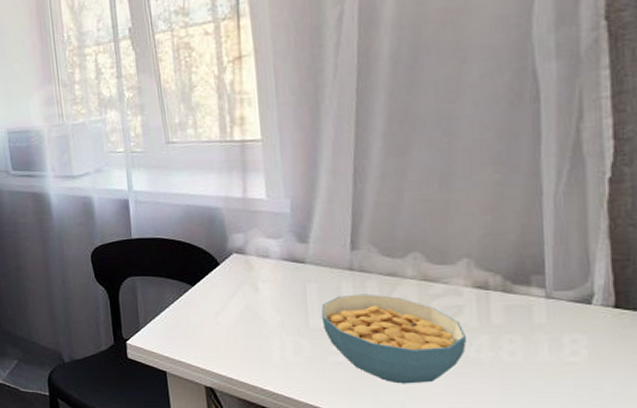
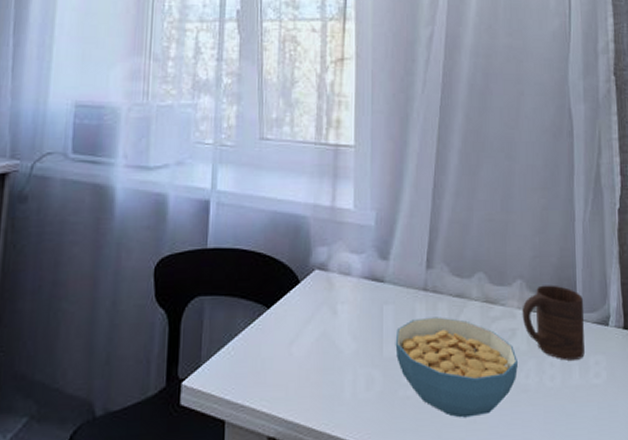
cup: none [470,263,556,338] -> present [522,285,585,361]

